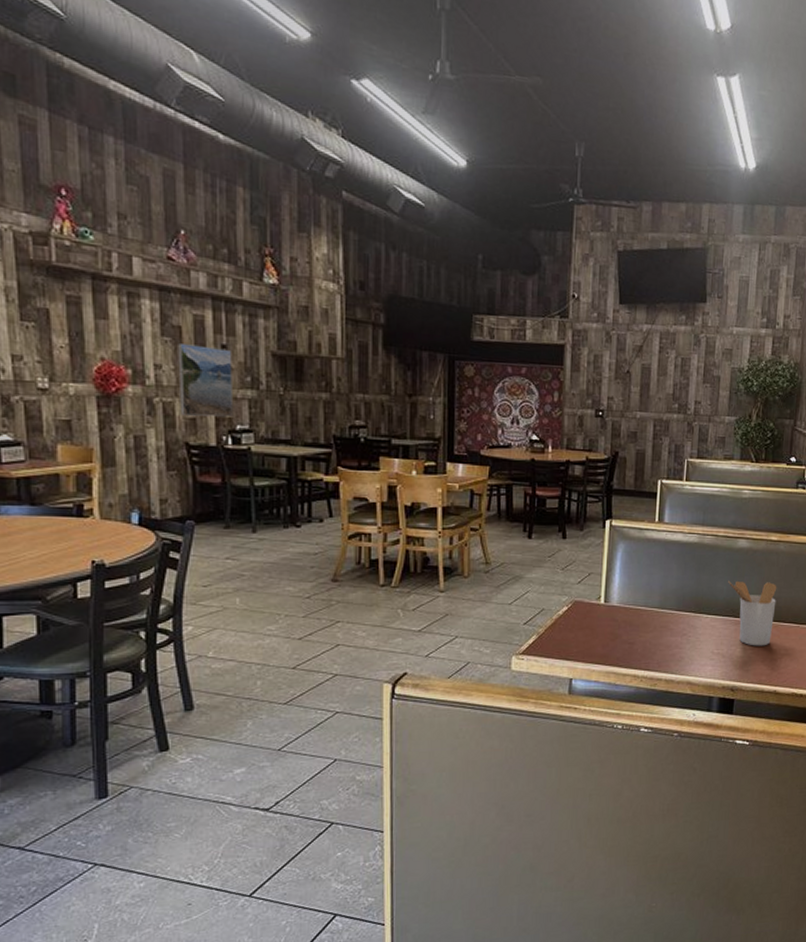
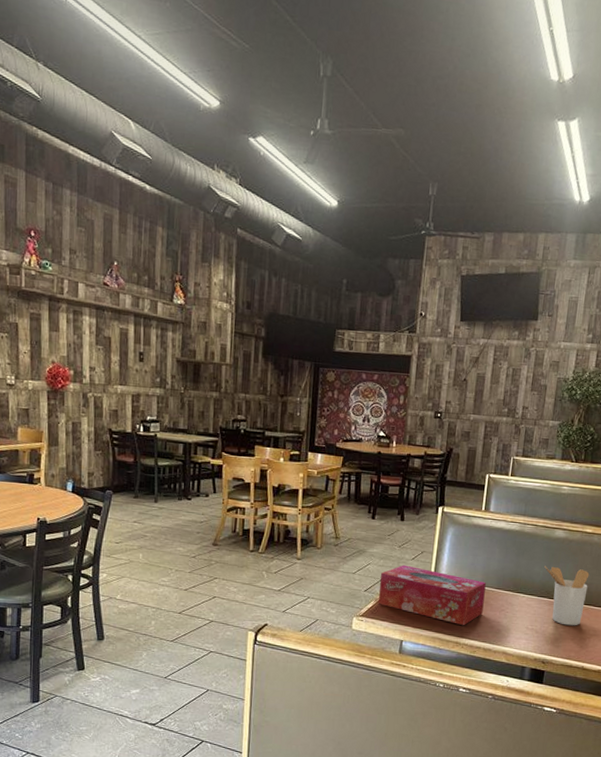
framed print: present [178,344,234,417] -> none [106,351,147,410]
tissue box: none [541,590,664,656] -> present [379,565,486,626]

